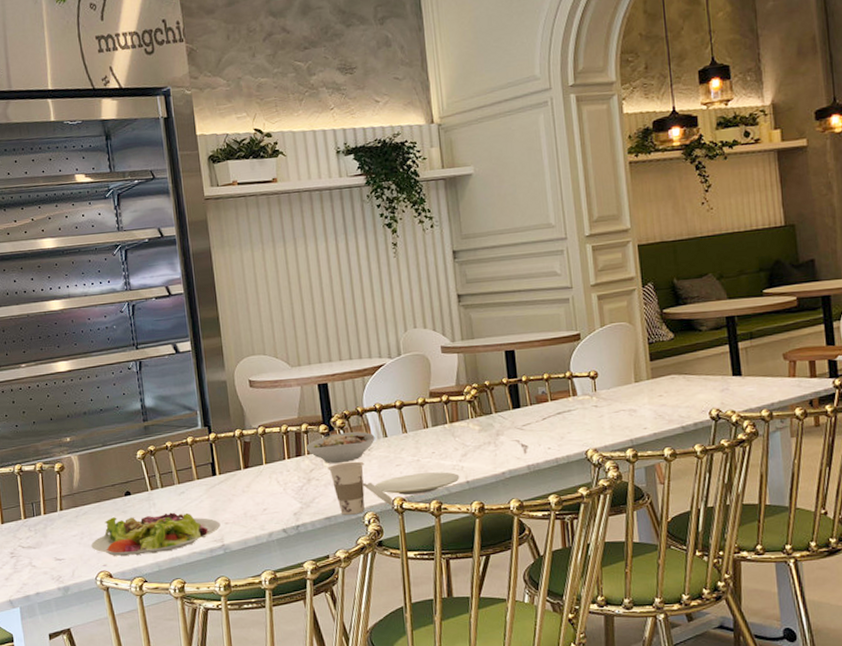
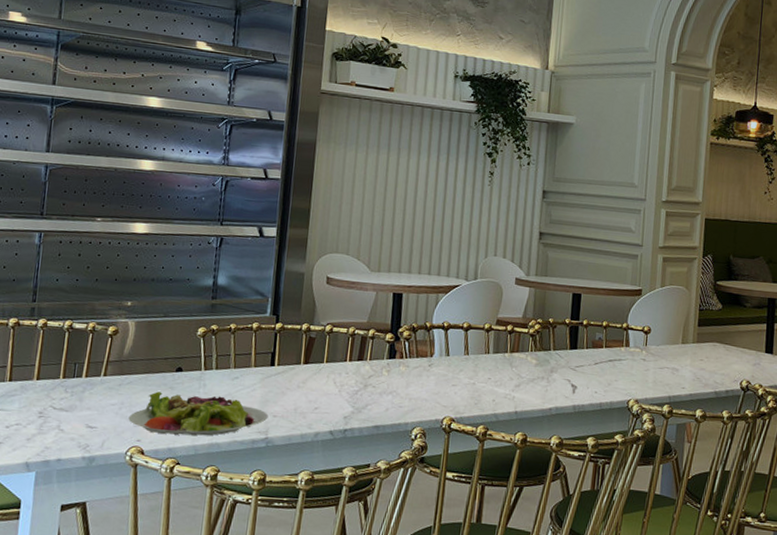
salad: present [305,431,375,464] -> none [368,344,438,374]
cup: present [327,461,394,515] -> none [386,373,443,427]
plate: present [374,472,460,495] -> none [427,396,510,417]

